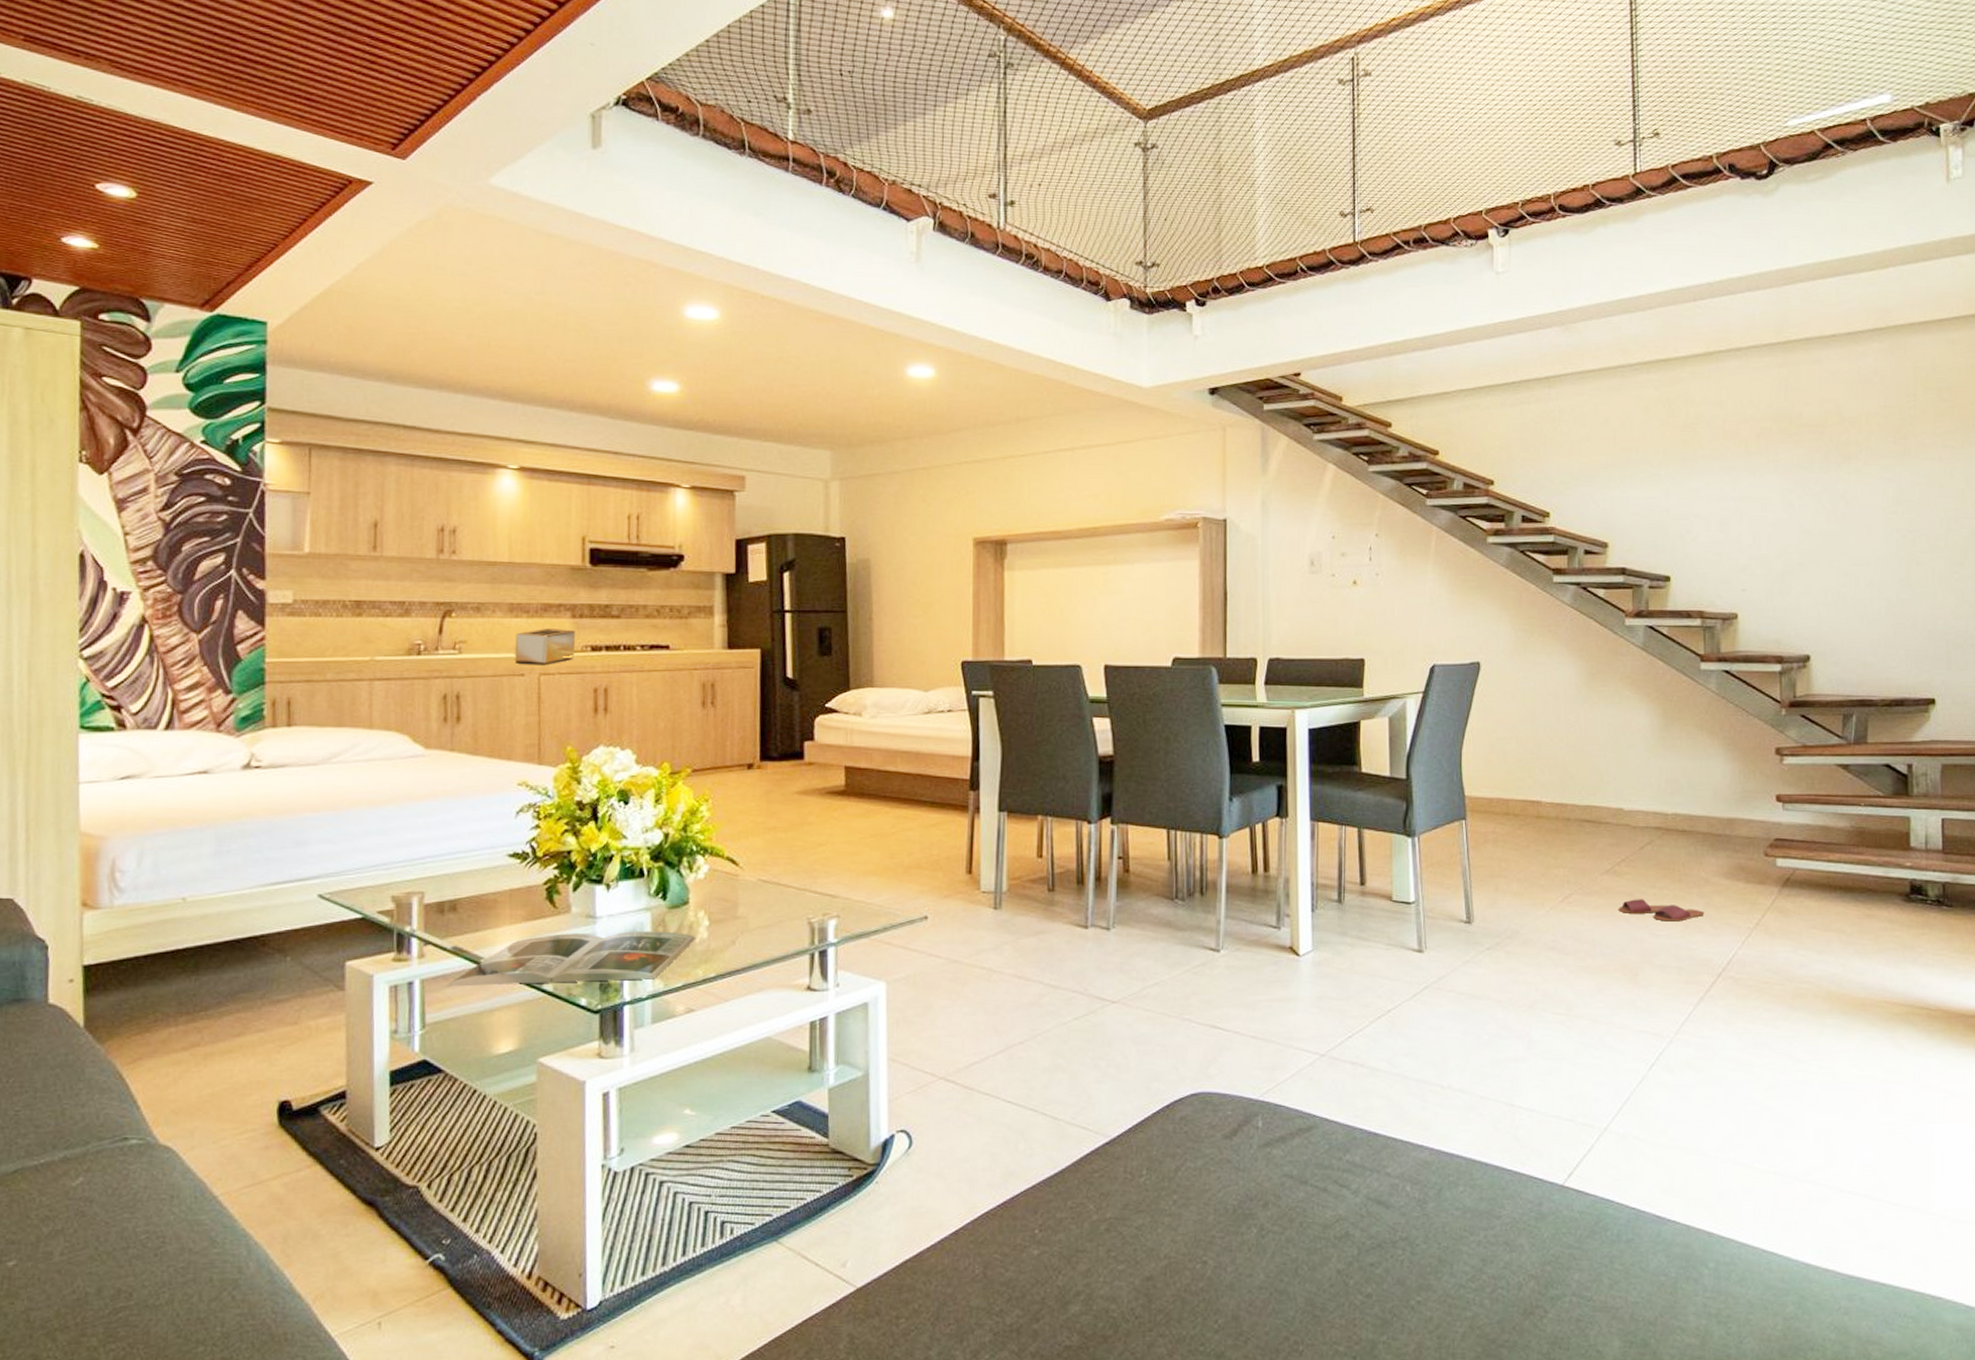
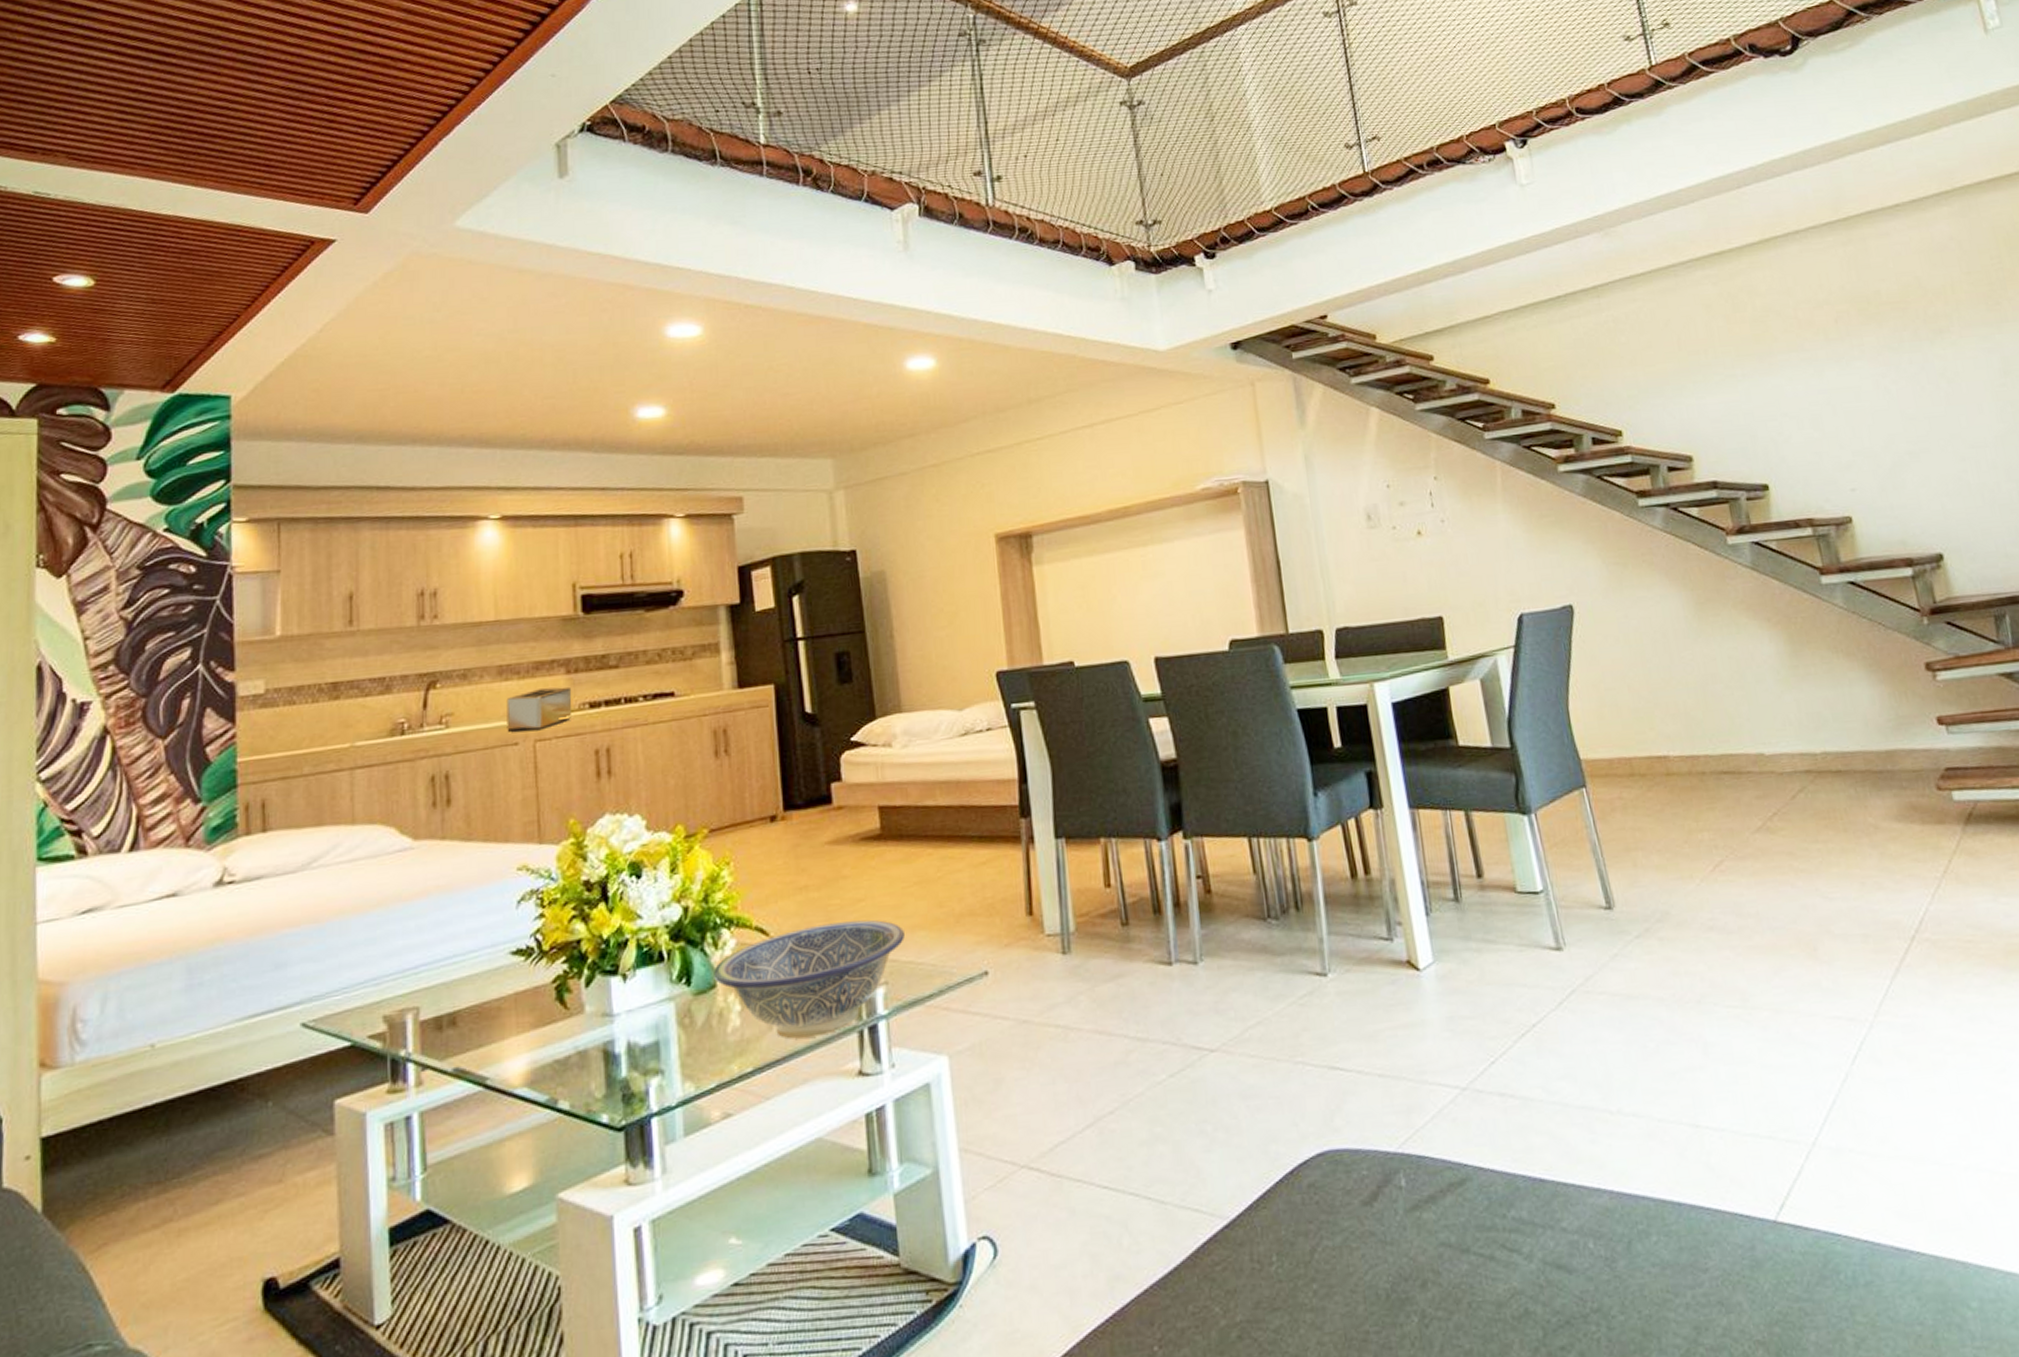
magazine: present [446,931,697,987] -> none [449,1022,728,1118]
decorative bowl: none [687,861,859,954] -> present [714,919,906,1039]
slippers: present [1618,899,1705,922] -> none [1779,857,1882,881]

